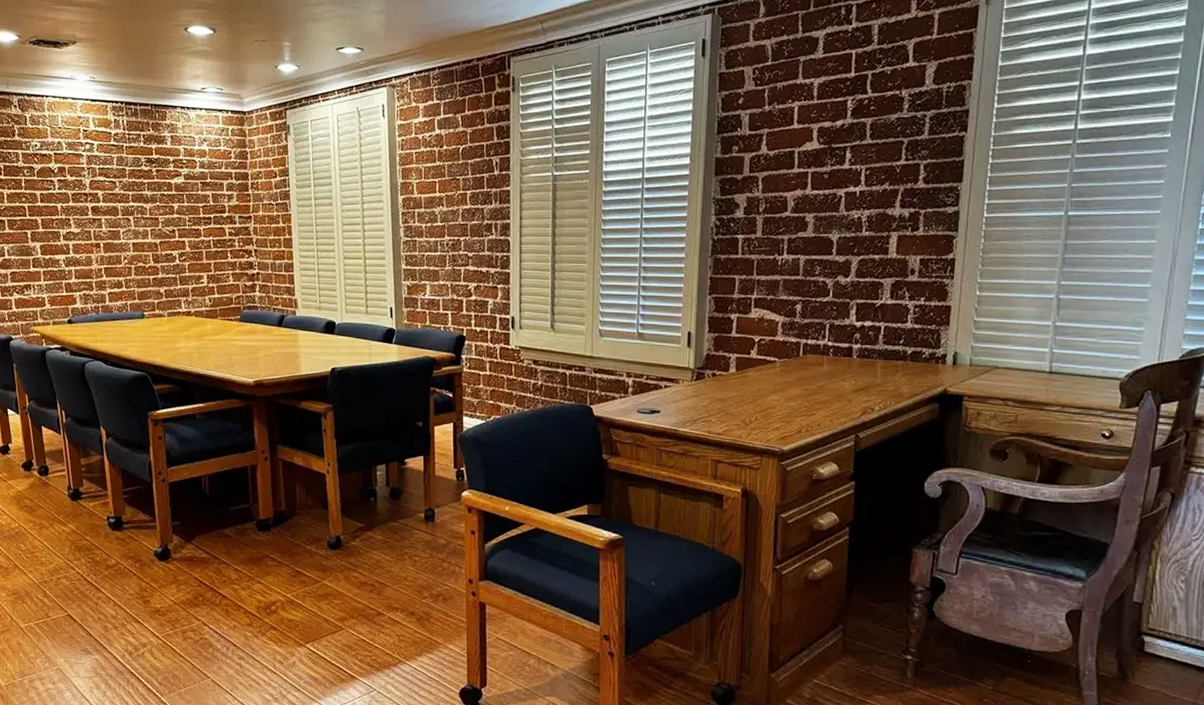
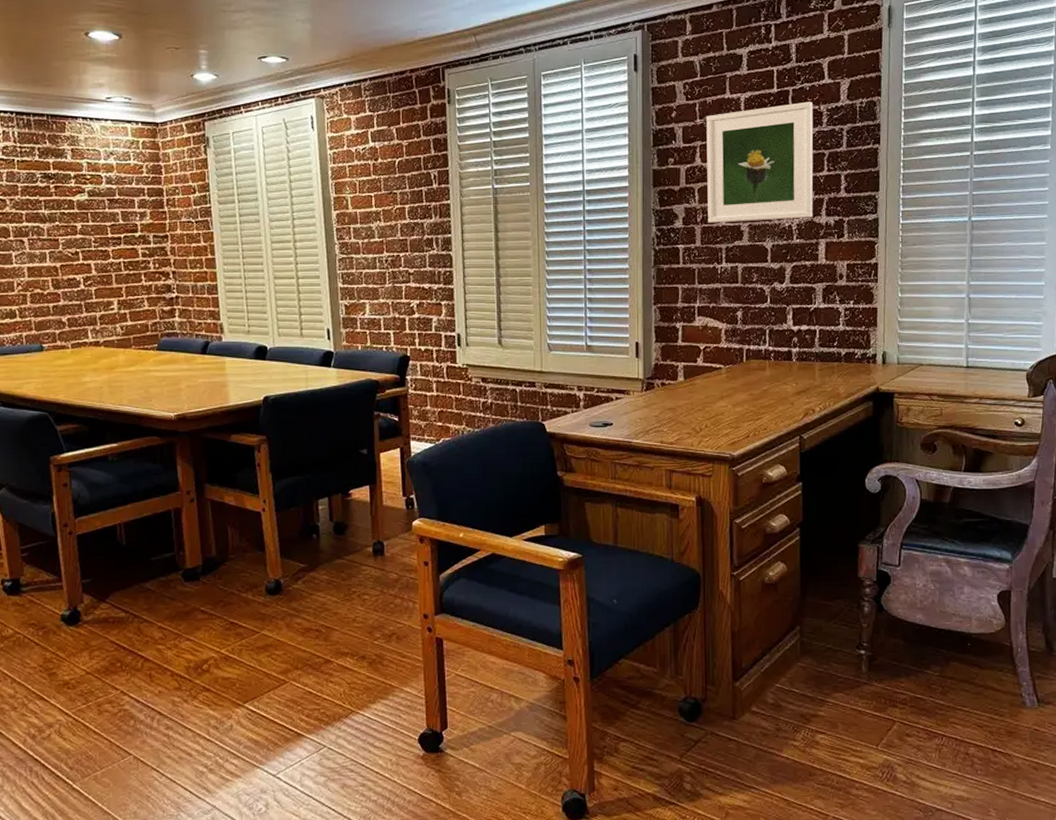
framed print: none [771,86,894,214] -> present [706,101,814,223]

